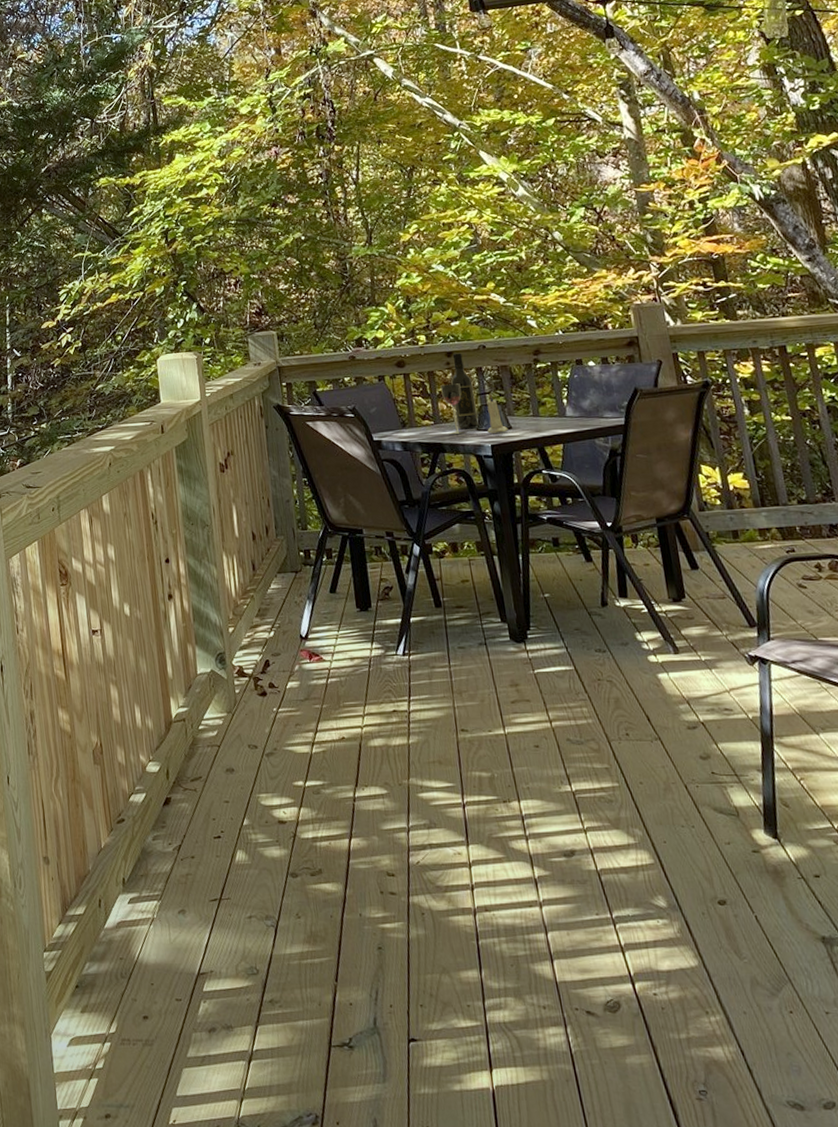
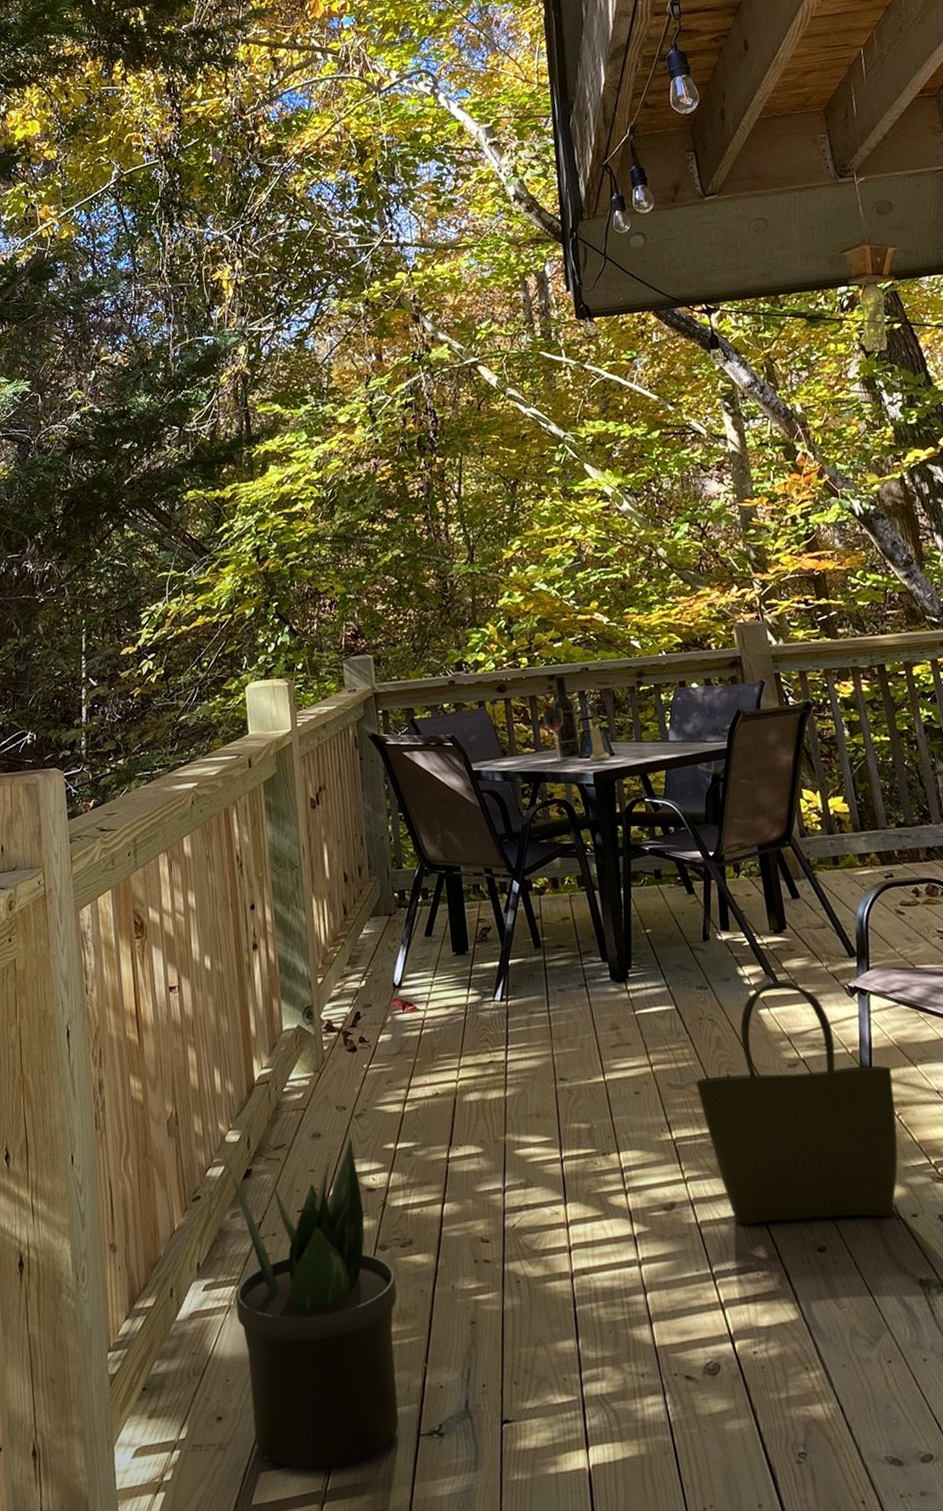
planter: none [145,775,312,1070] -> present [224,1139,400,1470]
tote bag: none [594,647,800,876] -> present [695,981,898,1224]

